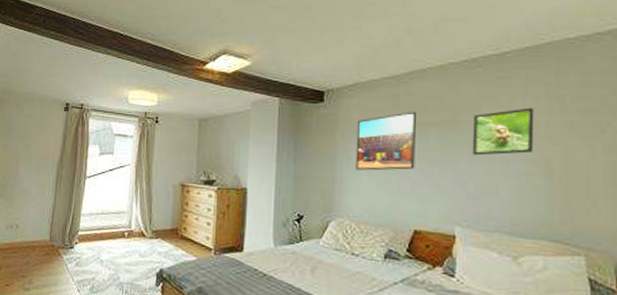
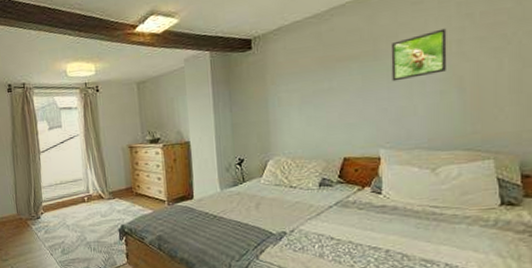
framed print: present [355,111,416,171] -> none [284,47,341,111]

